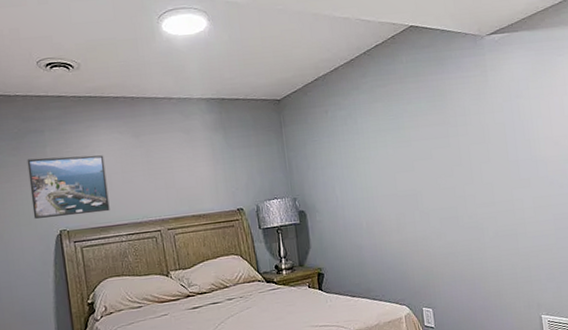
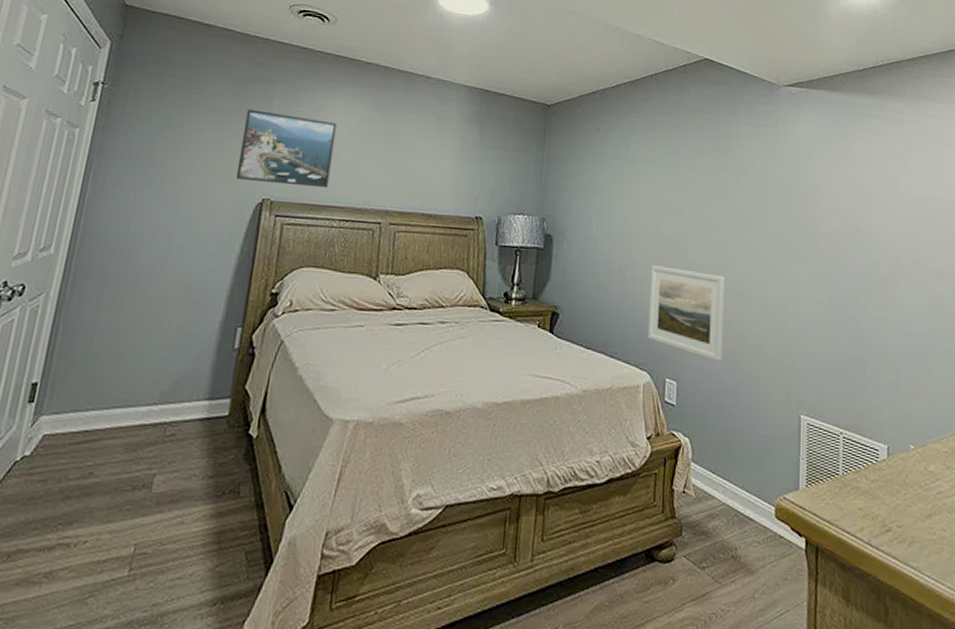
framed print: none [395,215,467,286] -> present [647,265,725,361]

